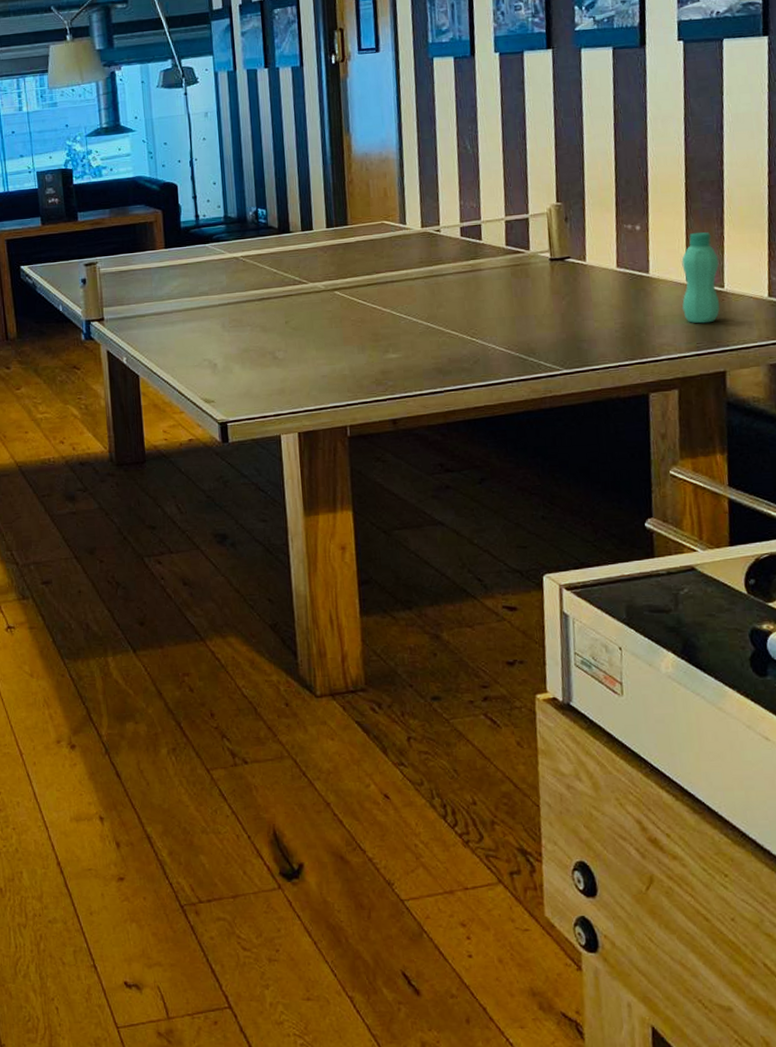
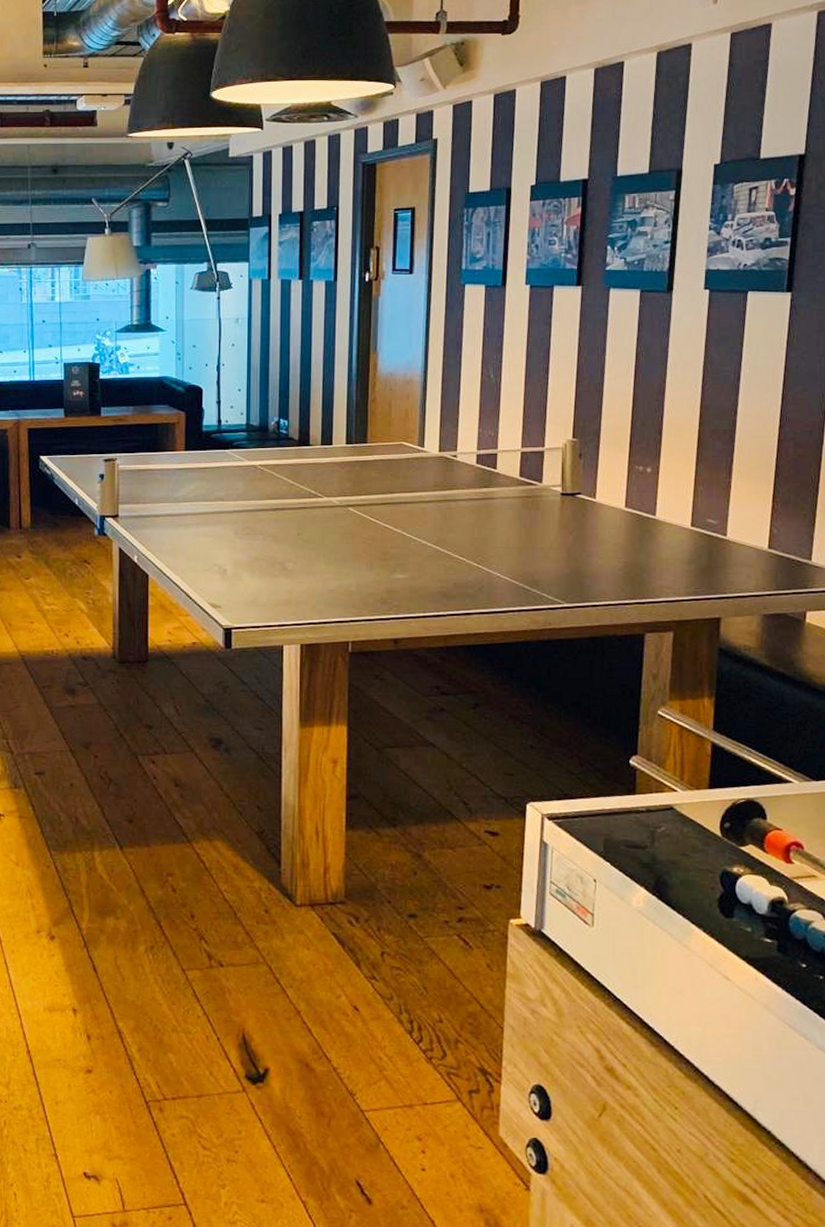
bottle: present [681,232,720,324] -> none [684,479,724,569]

